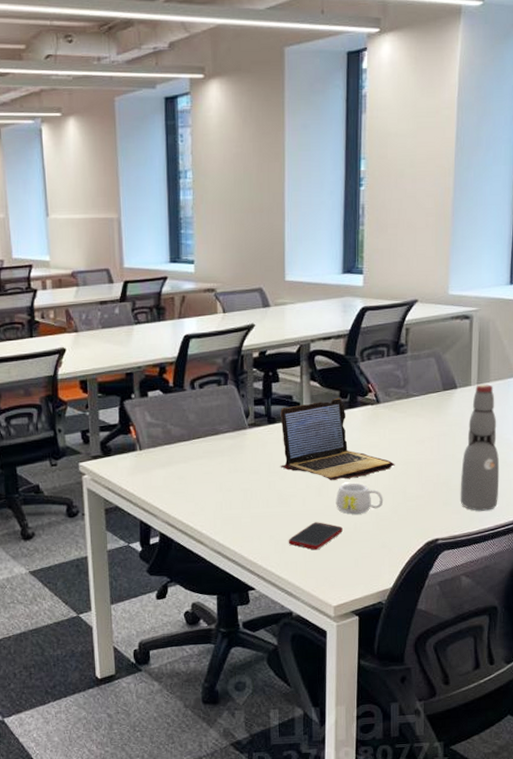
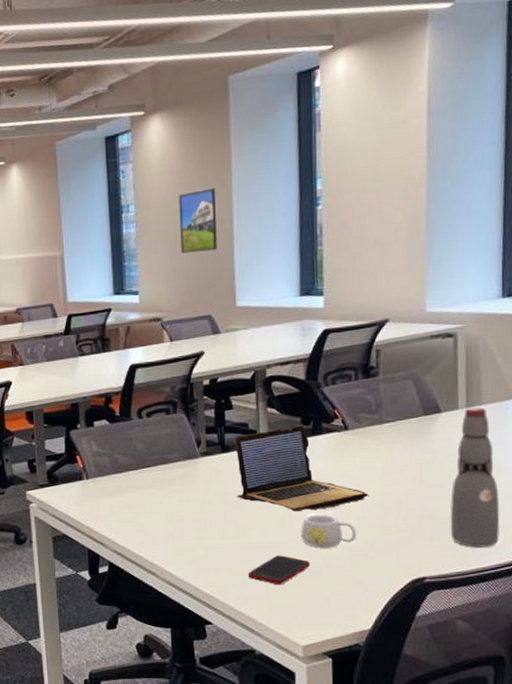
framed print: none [235,160,270,225] -> present [178,187,218,254]

